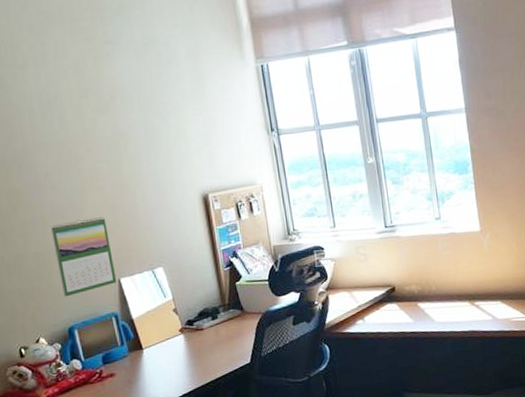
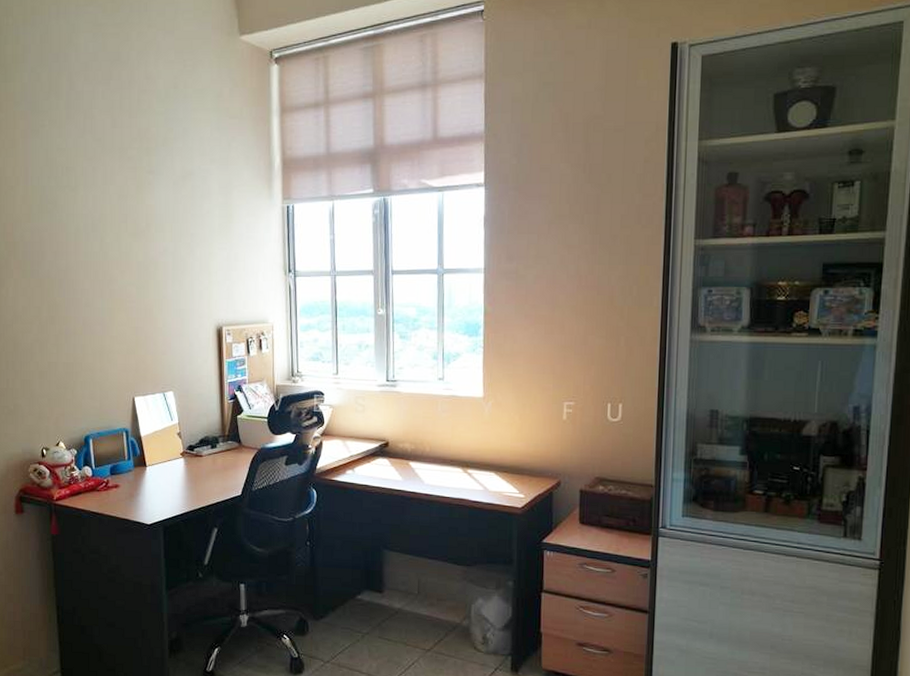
calendar: present [51,217,117,297] -> none [81,336,132,408]

